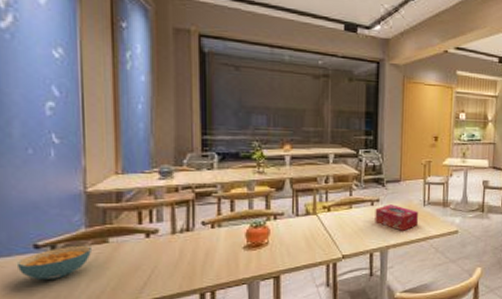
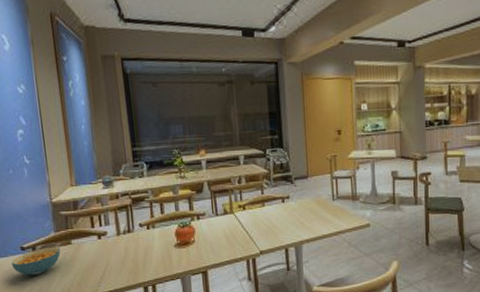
tissue box: present [375,204,418,231] -> none [286,200,328,226]

